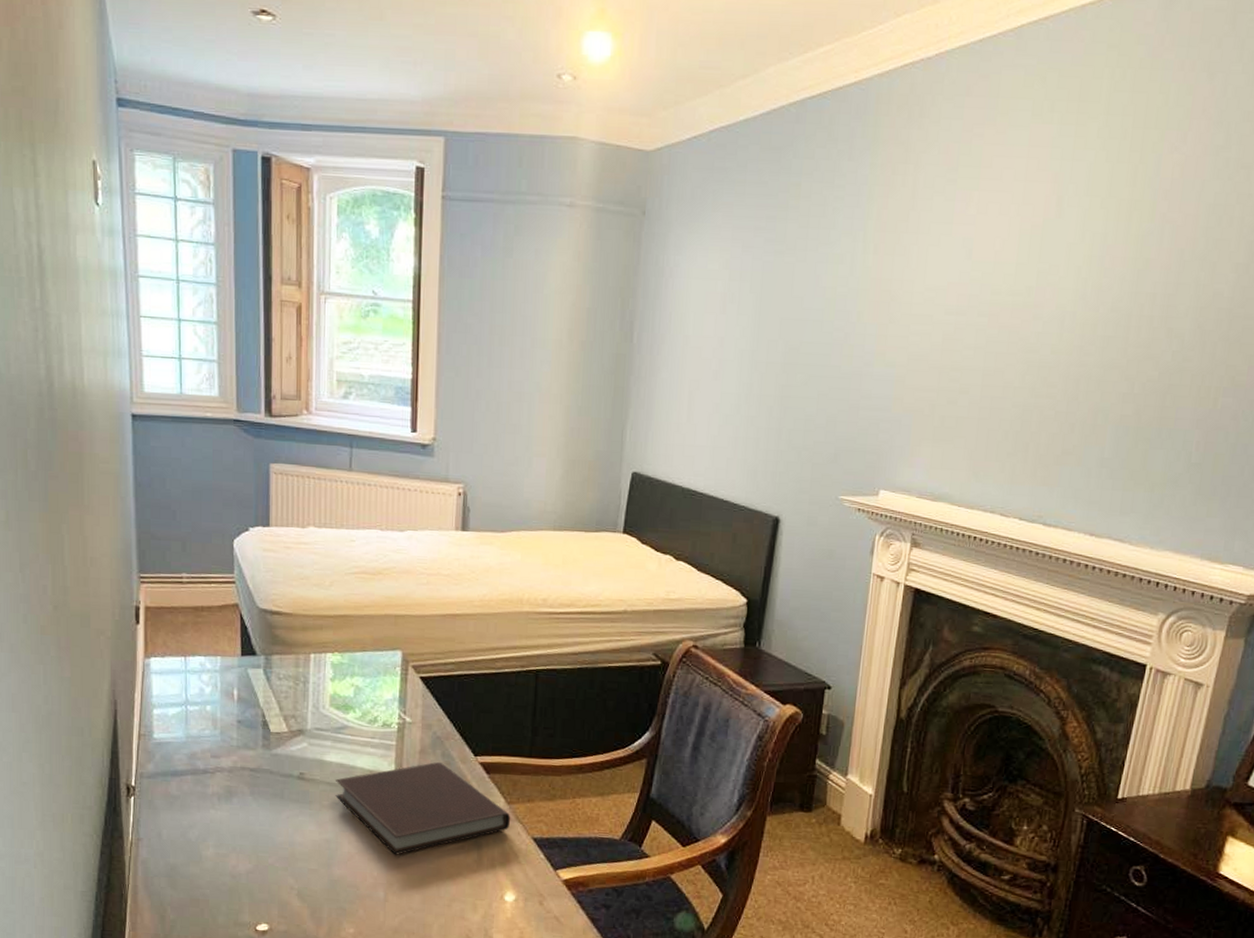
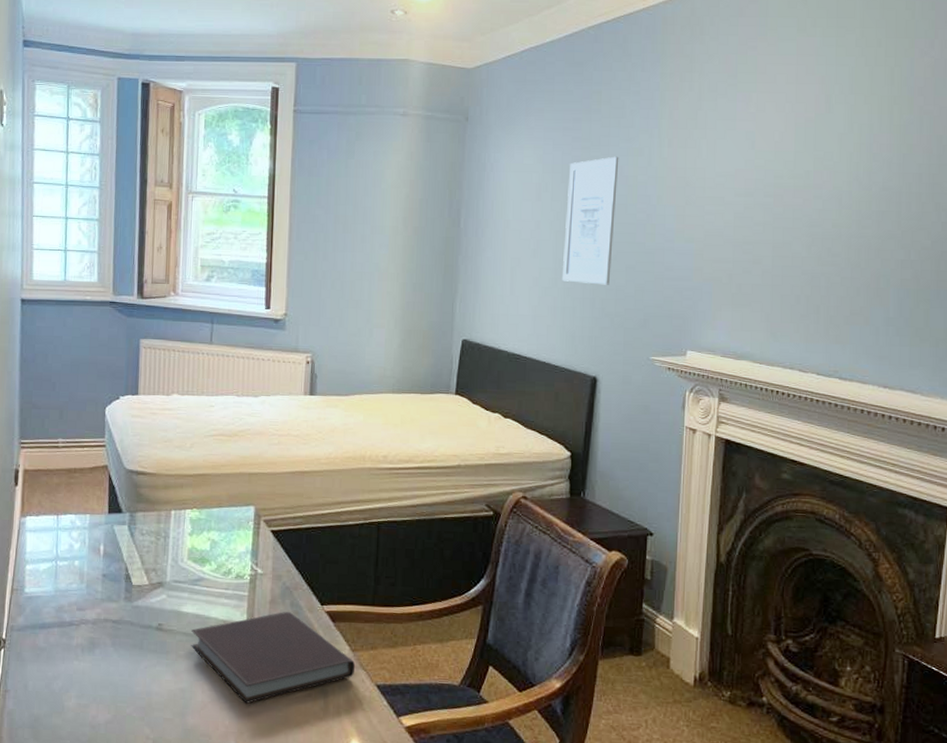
wall art: none [745,263,817,414] -> present [561,156,619,285]

